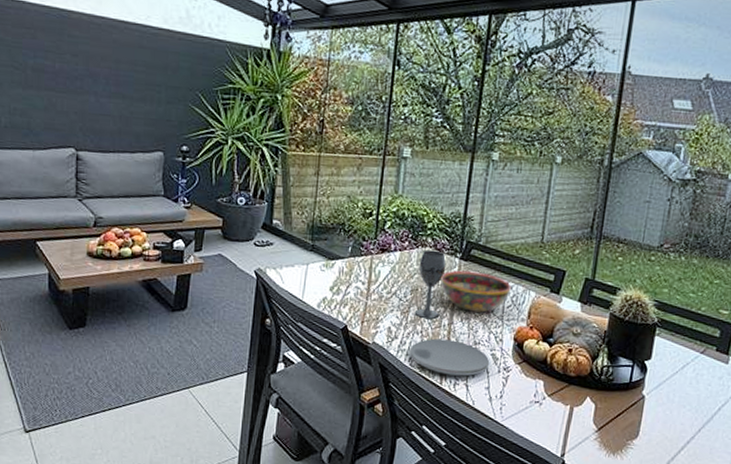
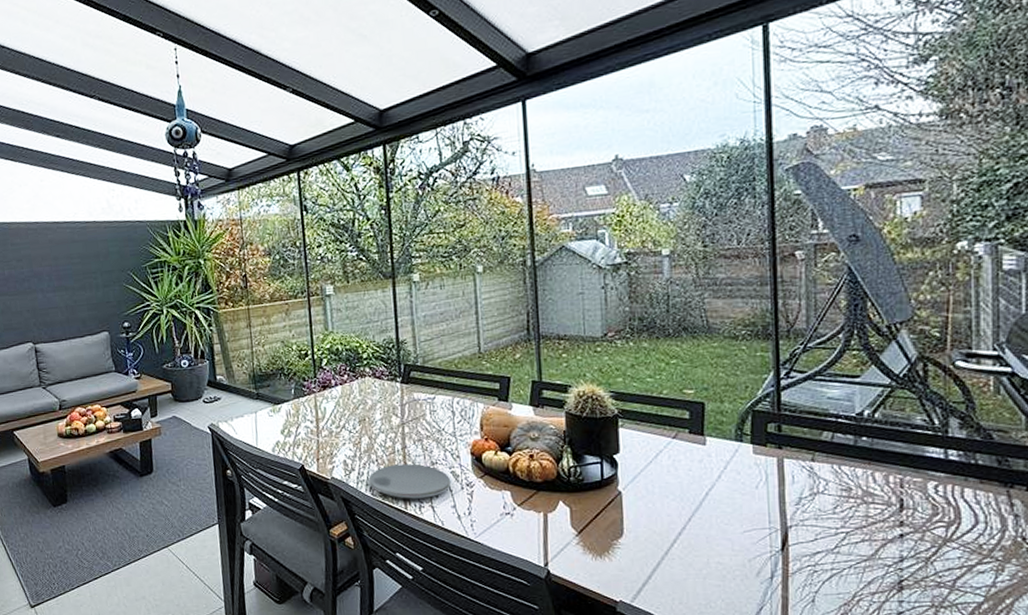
wine glass: present [414,249,447,320] -> none [361,378,391,447]
bowl: present [440,270,511,313] -> none [386,392,458,433]

